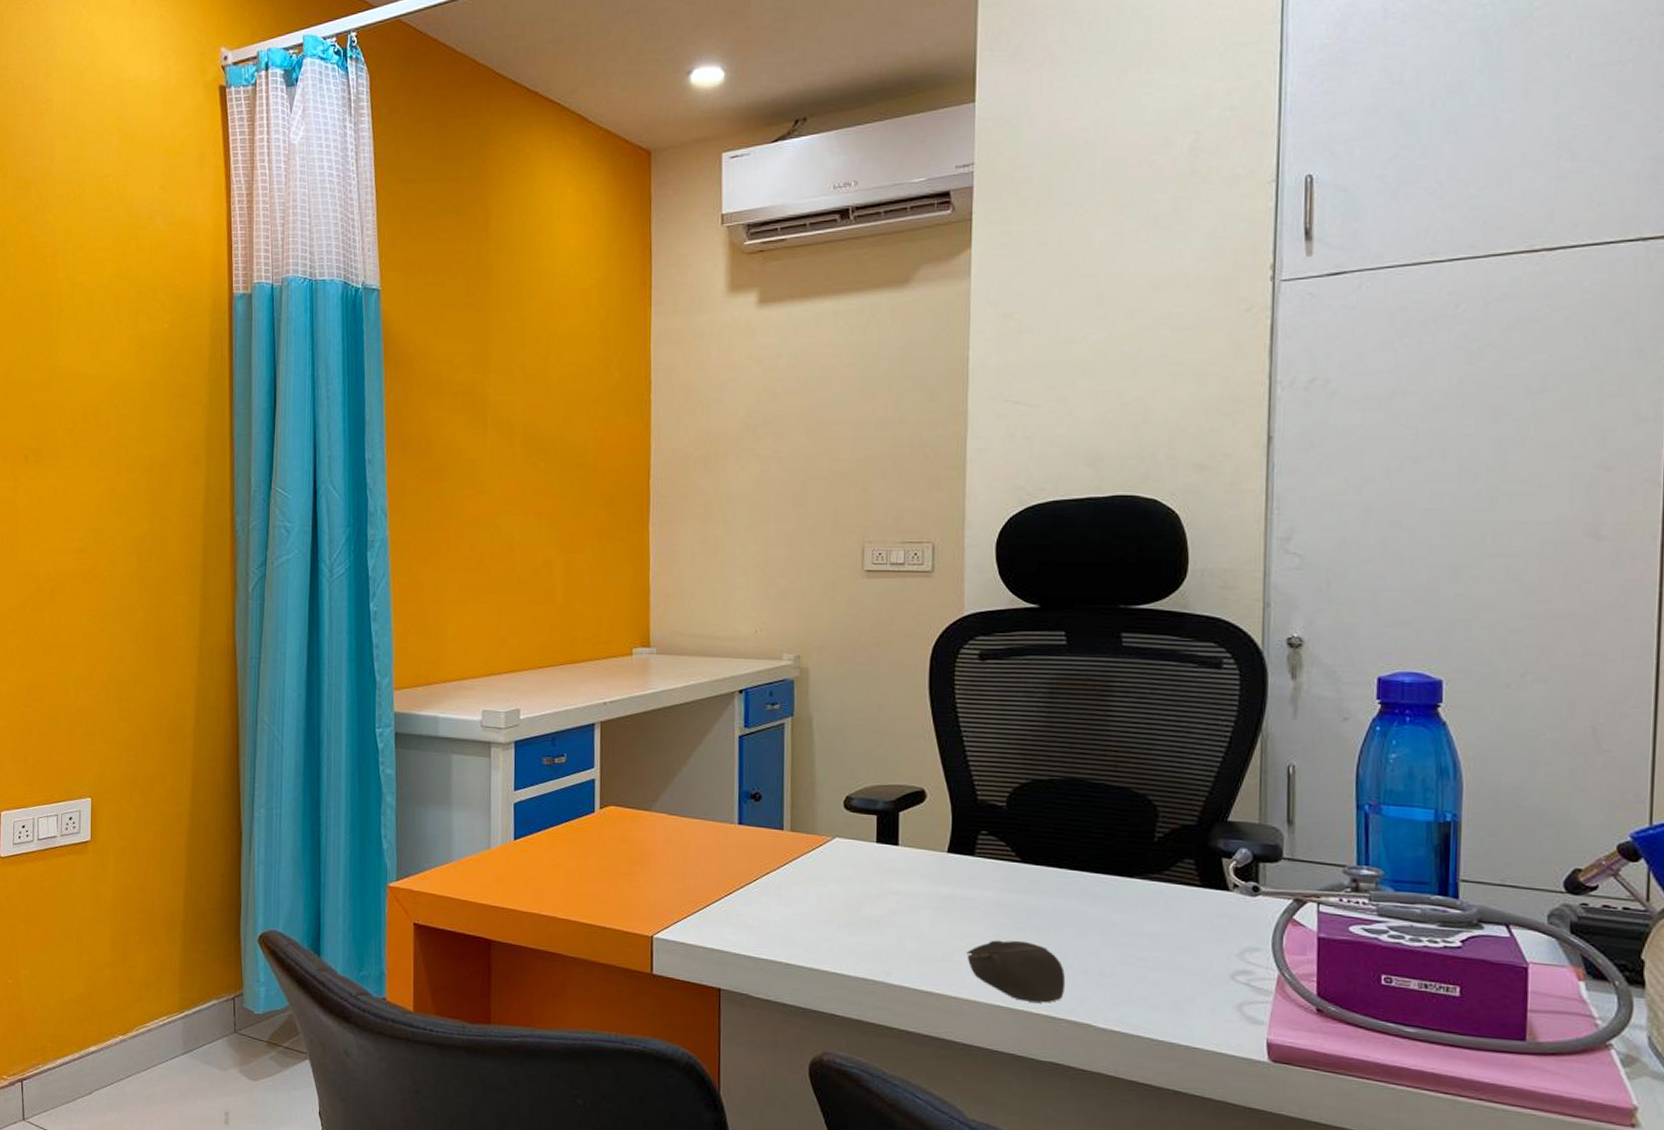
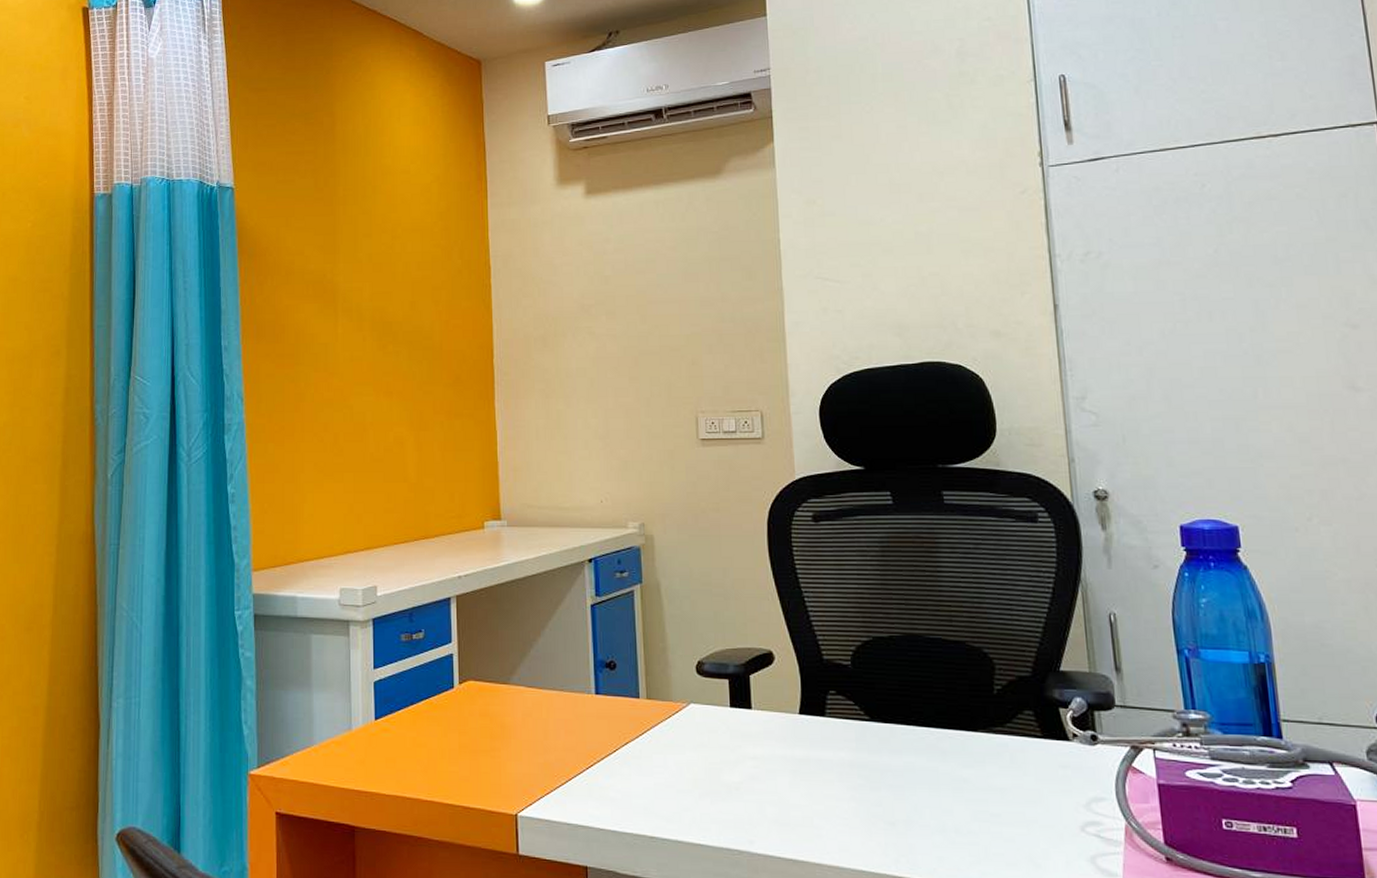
computer mouse: present [967,940,1066,1003] -> none [826,801,925,865]

